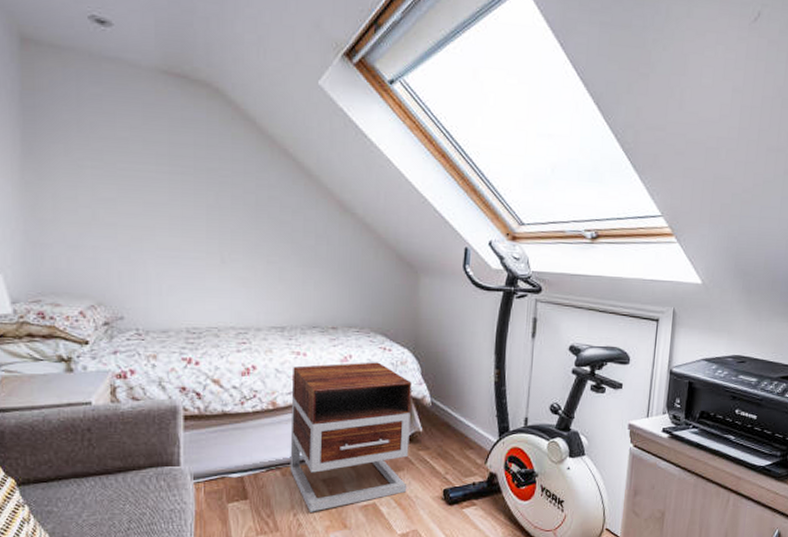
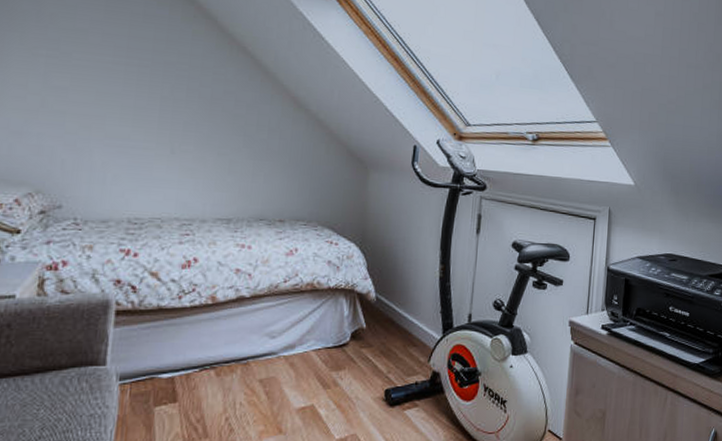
nightstand: present [290,362,412,512] -> none [225,256,357,416]

